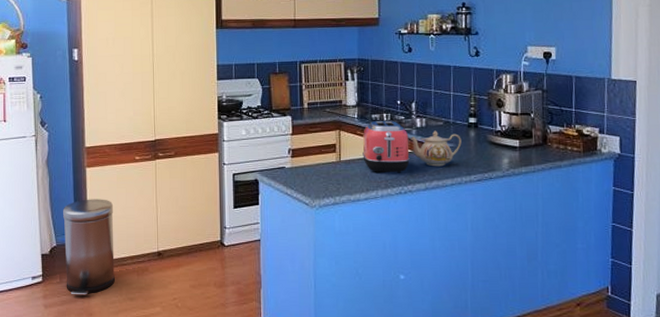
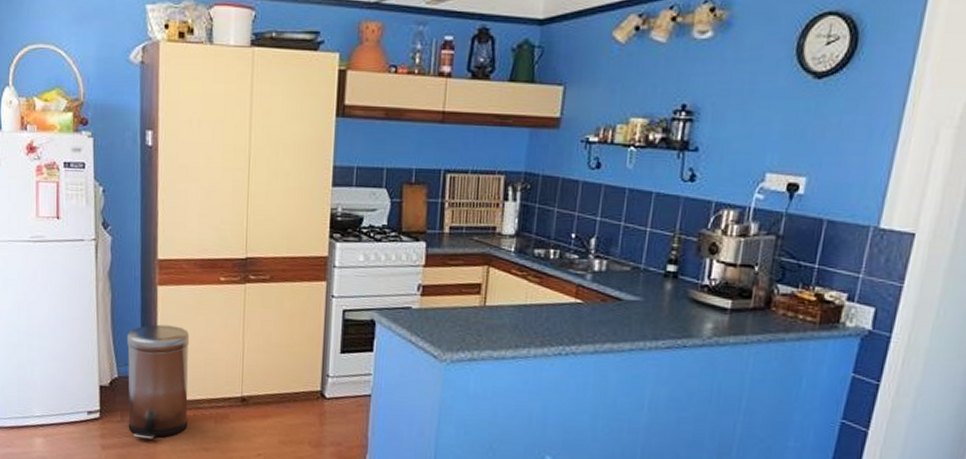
toaster: present [362,121,410,173] -> none [515,258,581,329]
teapot: present [410,130,462,167] -> none [582,277,653,326]

